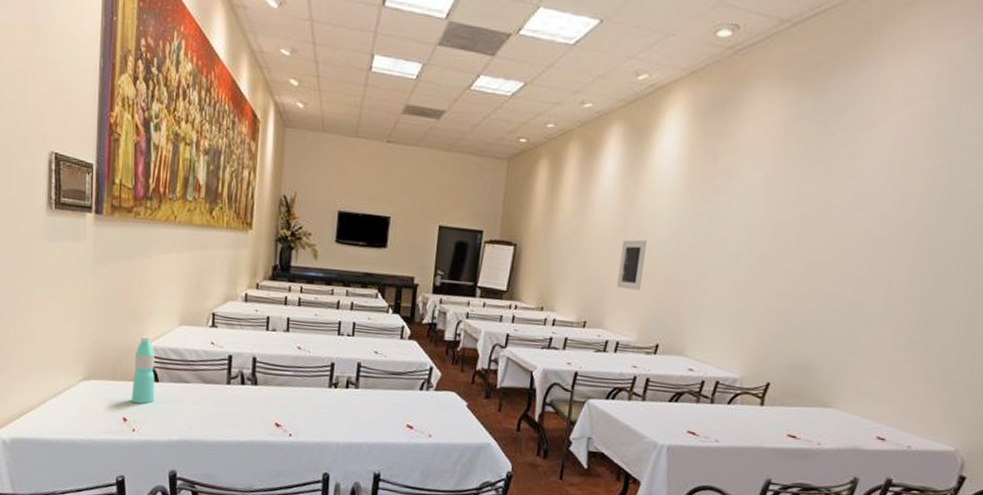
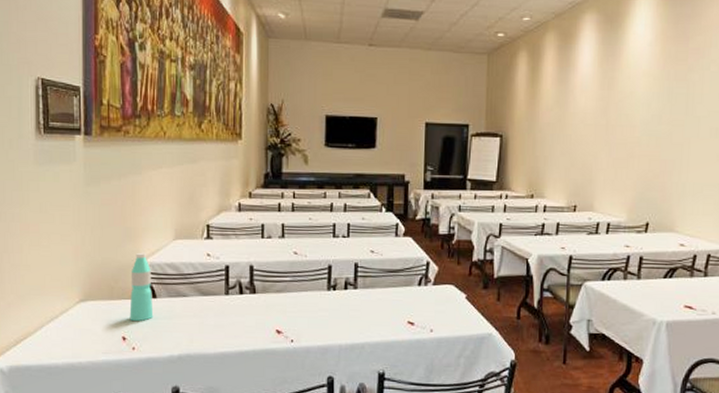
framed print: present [616,239,647,291] -> none [602,122,628,172]

